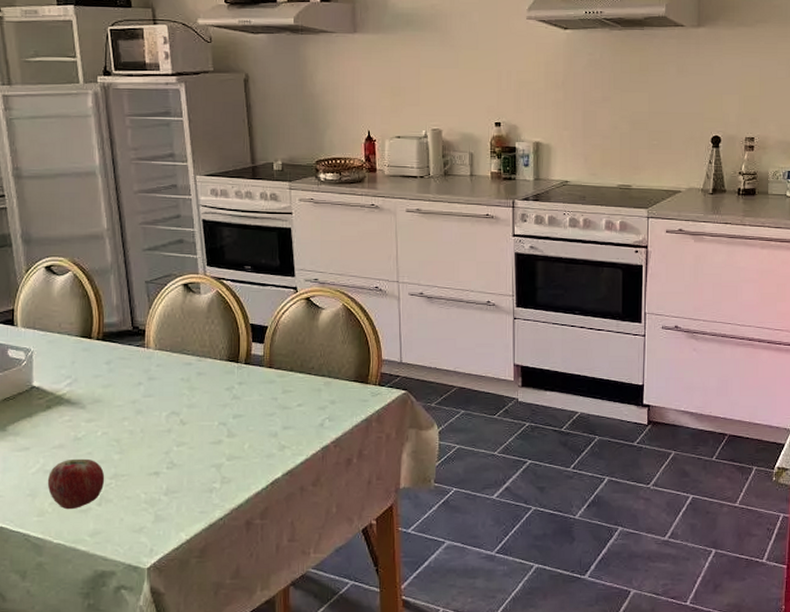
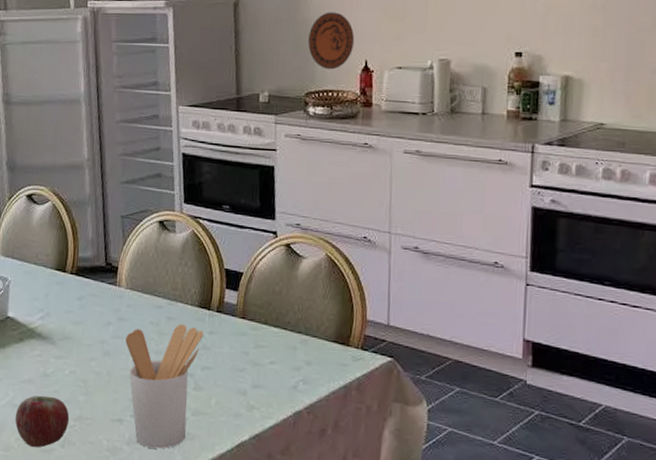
utensil holder: none [157,378,234,495] -> present [125,324,204,449]
decorative plate: none [316,87,358,140] -> present [308,12,355,70]

